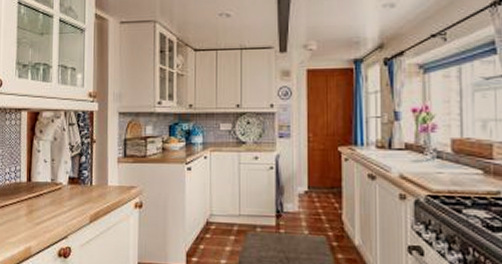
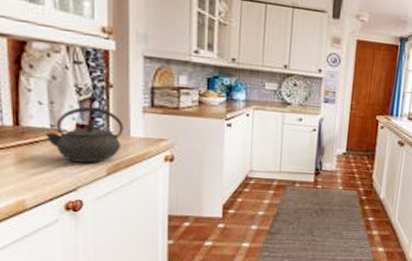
kettle: none [47,161,103,212] -> present [45,106,124,164]

